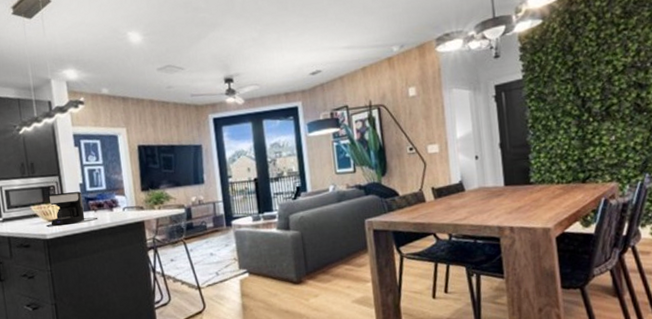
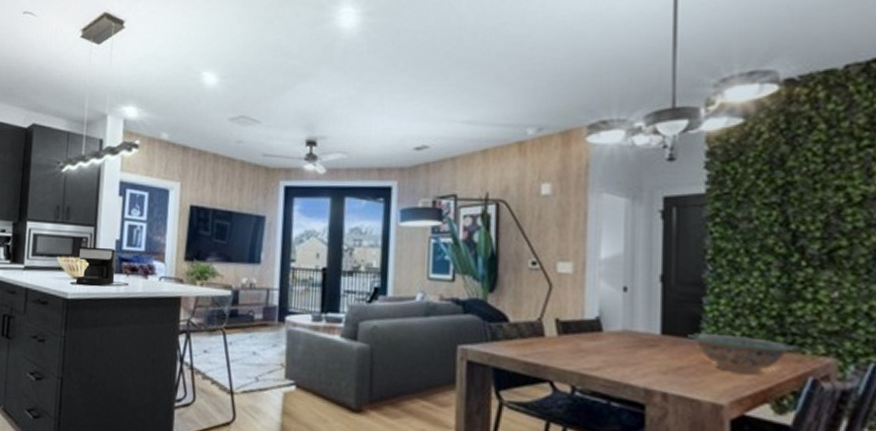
decorative bowl: none [522,177,592,204] -> present [688,333,795,375]

